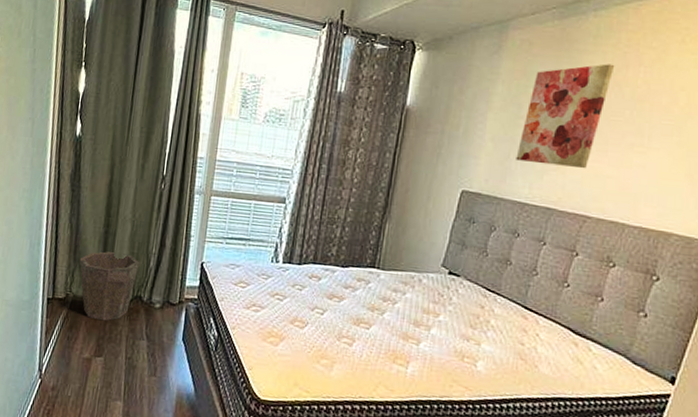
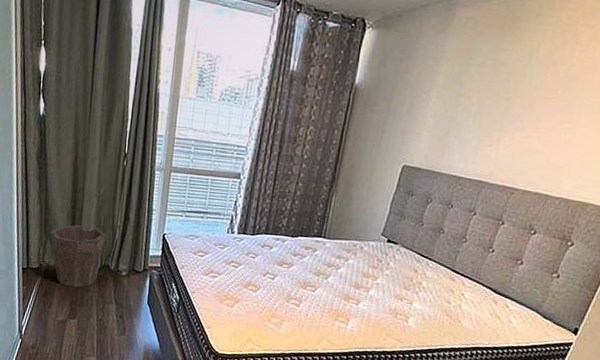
wall art: present [516,64,615,169] -> none [454,42,553,145]

